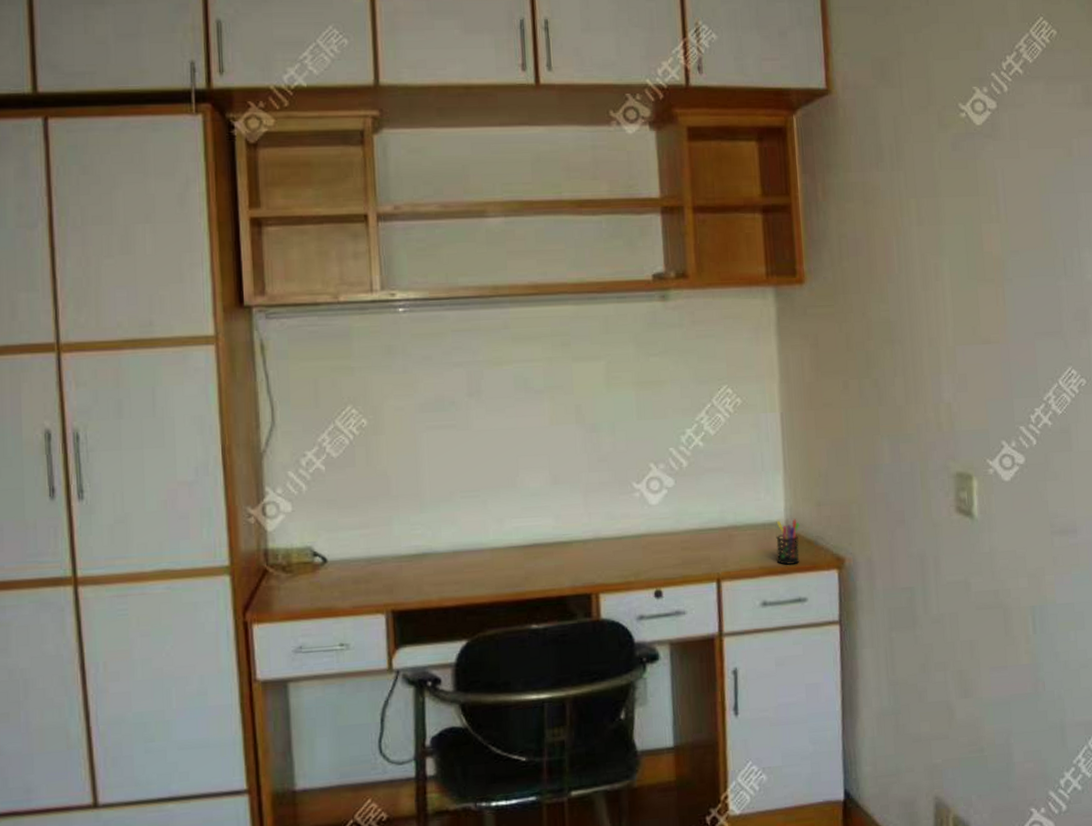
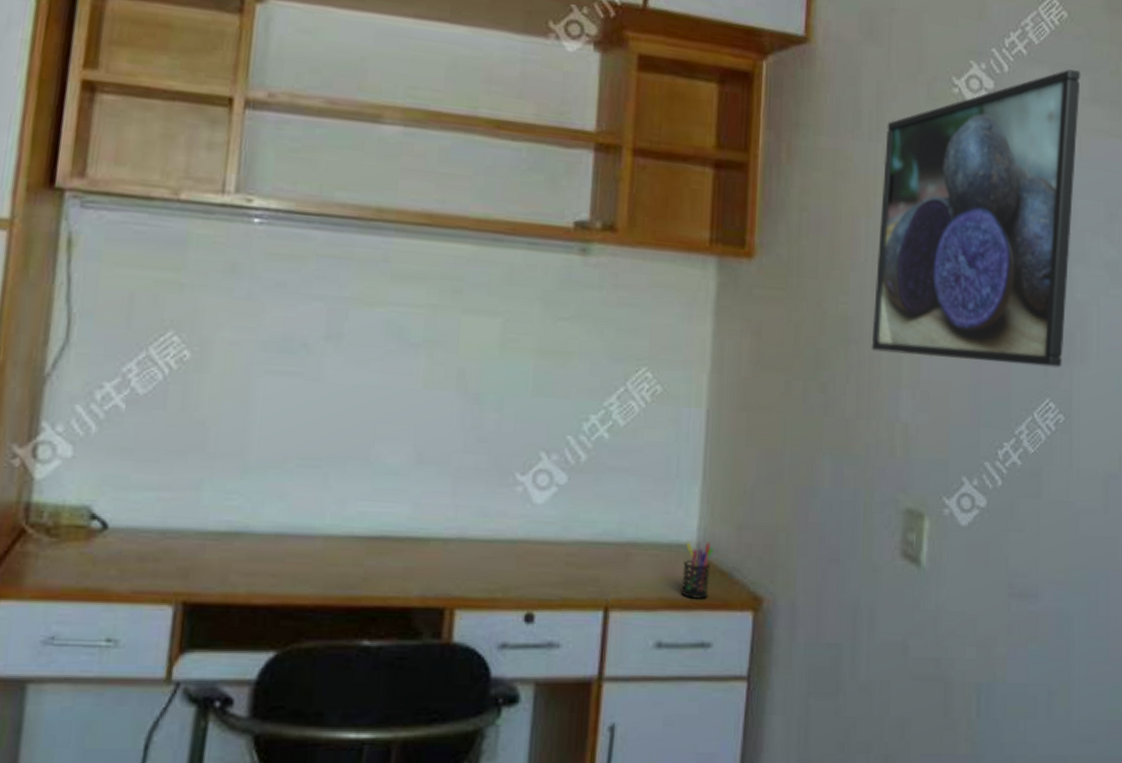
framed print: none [905,80,1080,347] -> present [871,69,1081,368]

